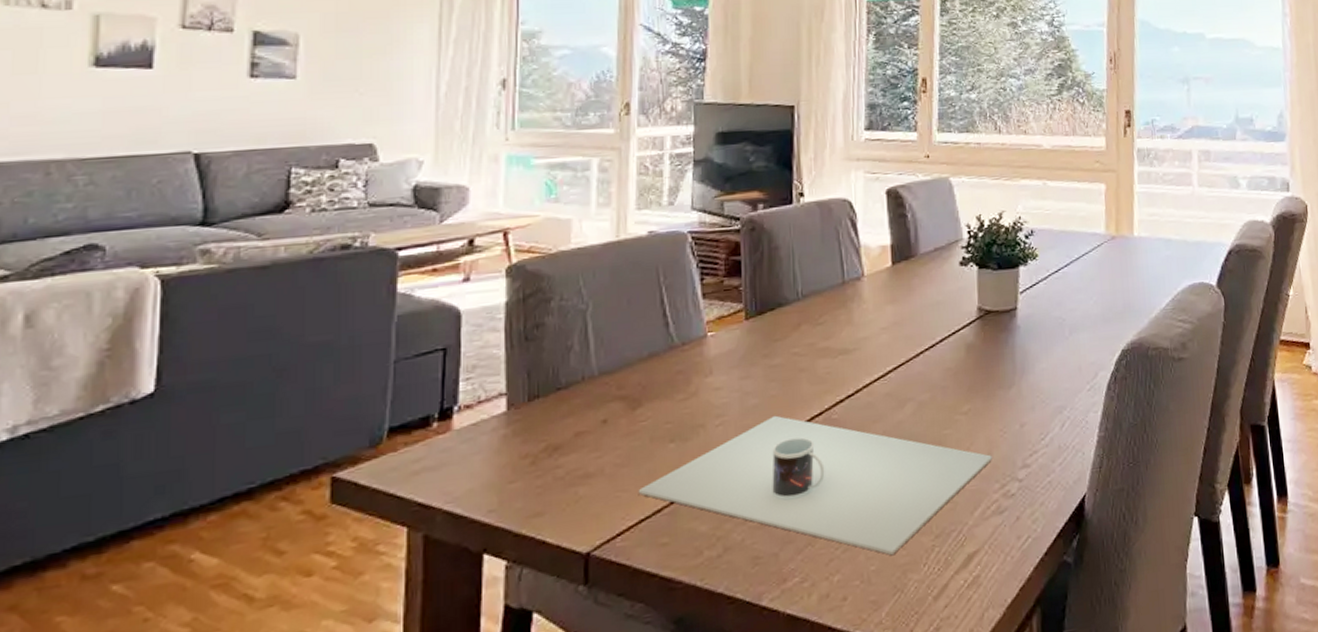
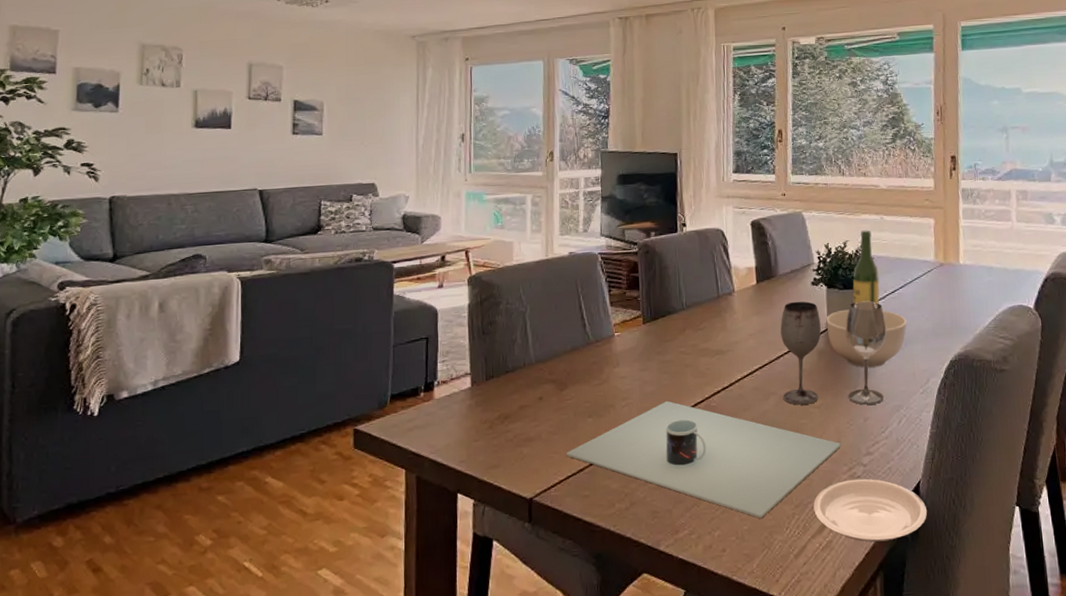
wineglass: none [920,283,1049,412] -> present [780,301,887,405]
plate: none [958,496,1094,574] -> present [813,478,928,543]
bowl: none [976,293,1073,363] -> present [826,309,907,368]
wine bottle: none [1009,198,1041,287] -> present [852,230,880,305]

